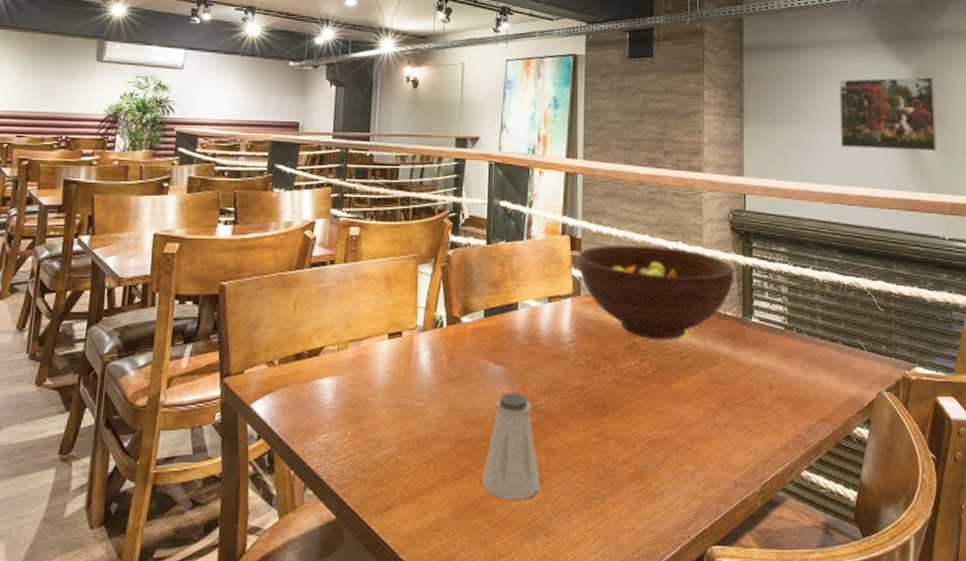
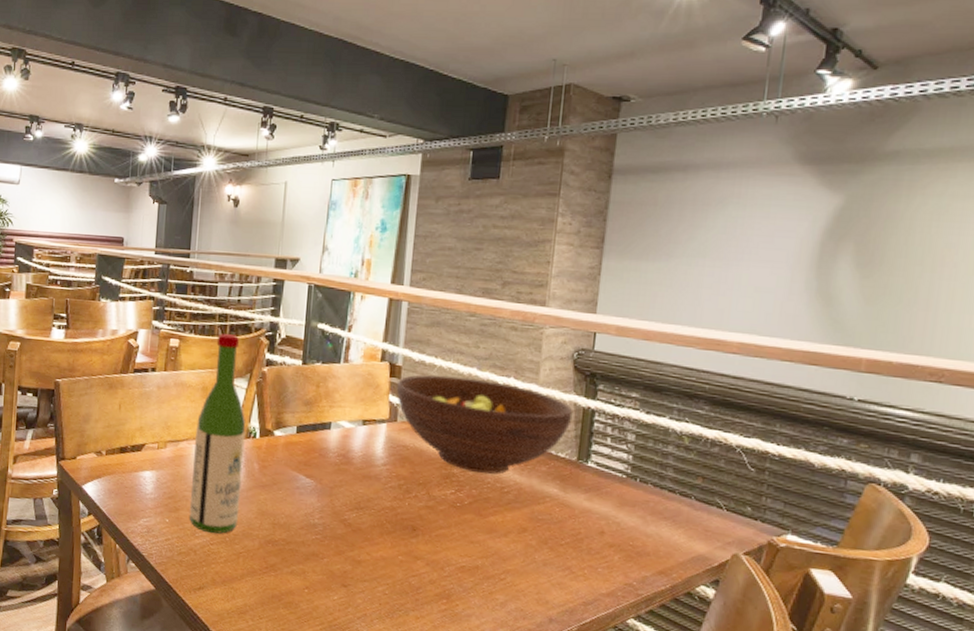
wine bottle: none [373,218,432,442] -> present [189,334,246,534]
saltshaker: present [482,393,540,499] -> none [288,504,344,600]
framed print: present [839,77,937,151] -> none [727,207,873,297]

